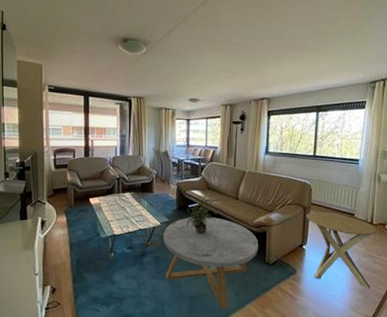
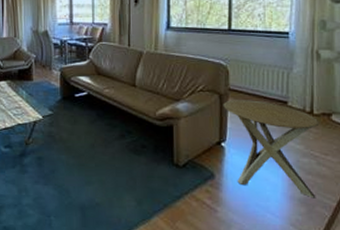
coffee table: present [163,217,258,308] -> none [46,108,163,221]
potted plant: present [187,195,217,233] -> none [73,81,110,128]

